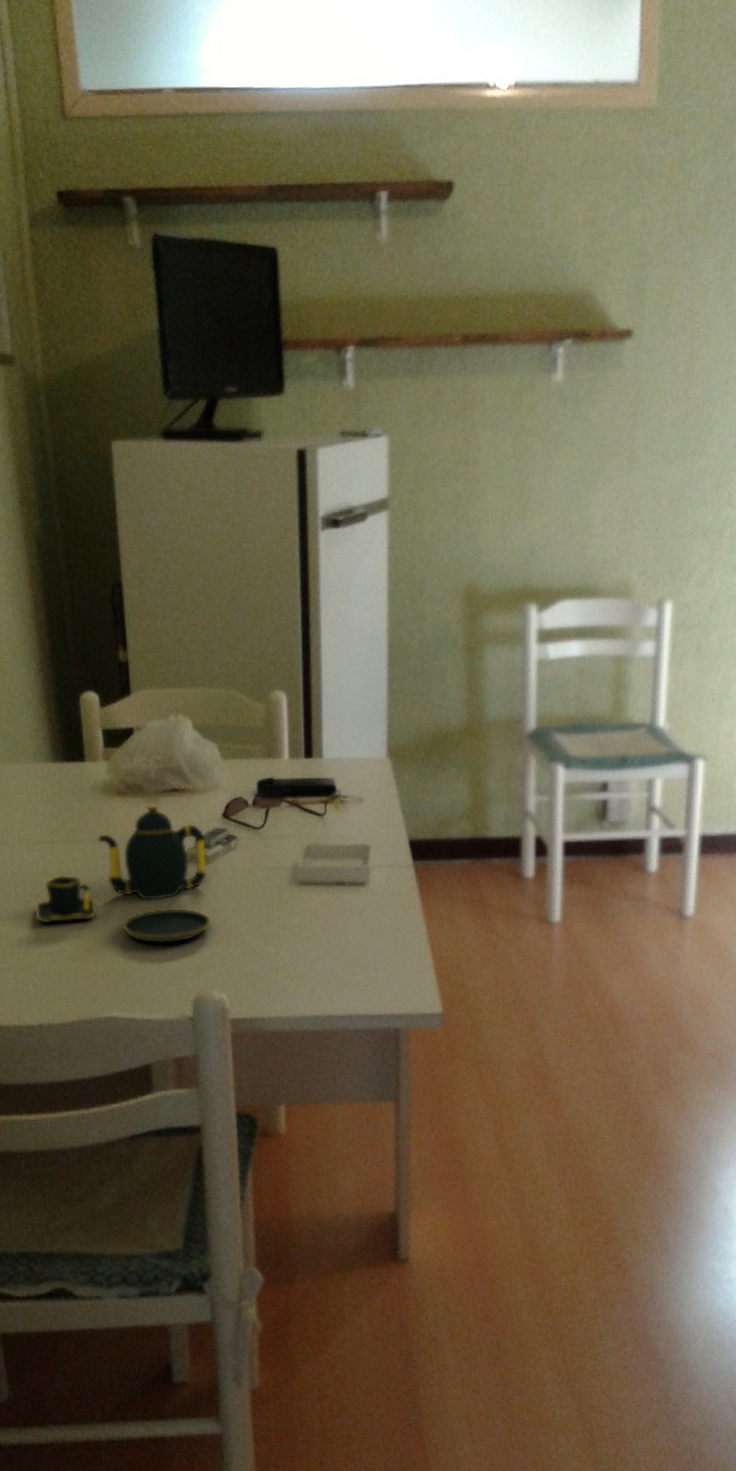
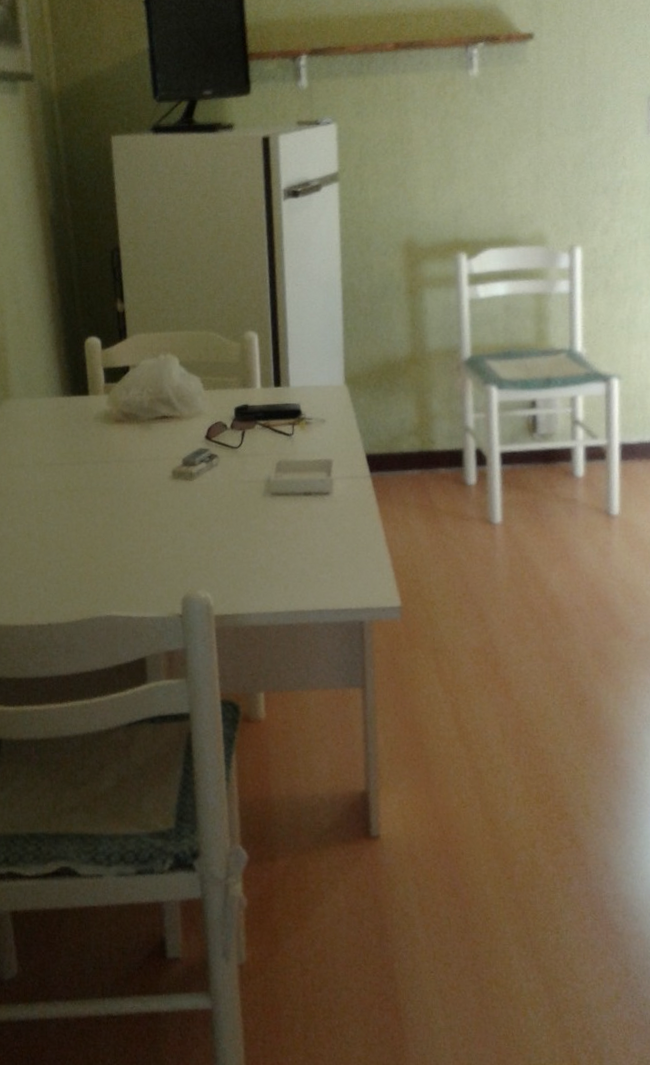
teapot: present [35,803,211,944] -> none [46,429,197,550]

